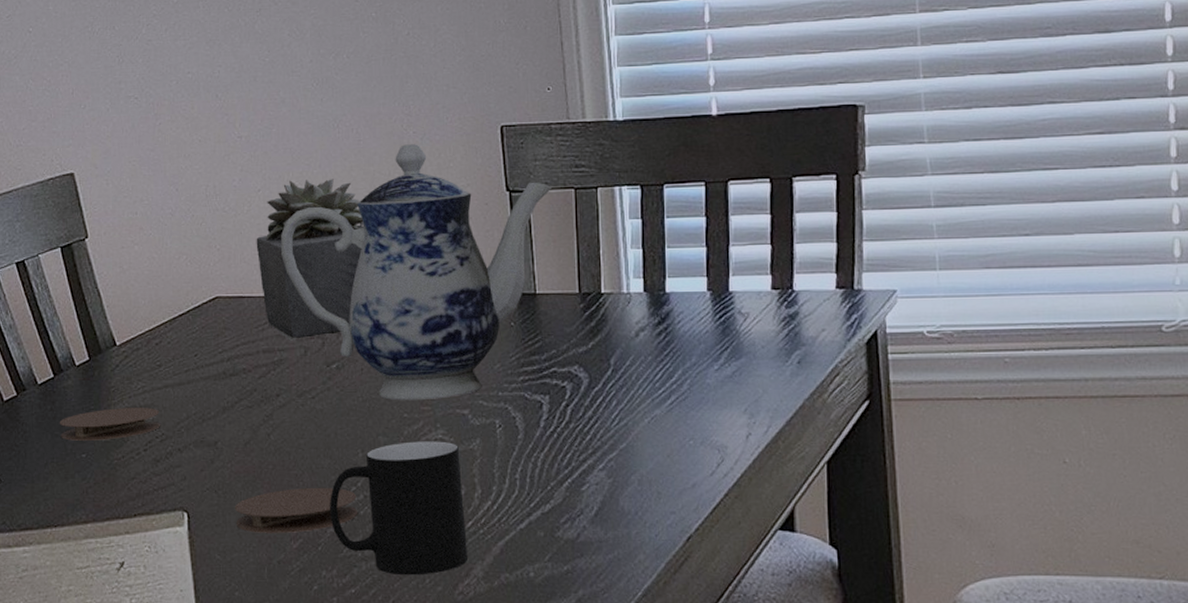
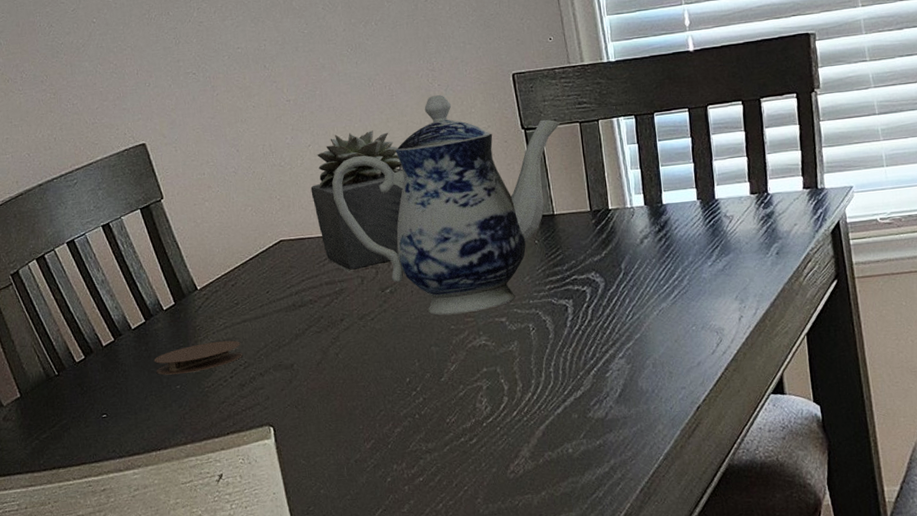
coaster: present [234,487,358,533] -> none [313,394,420,439]
cup: present [330,441,467,576] -> none [394,346,516,462]

